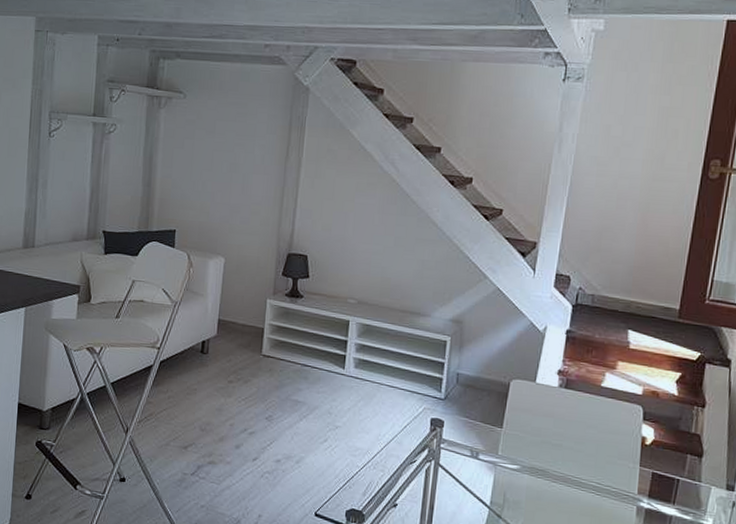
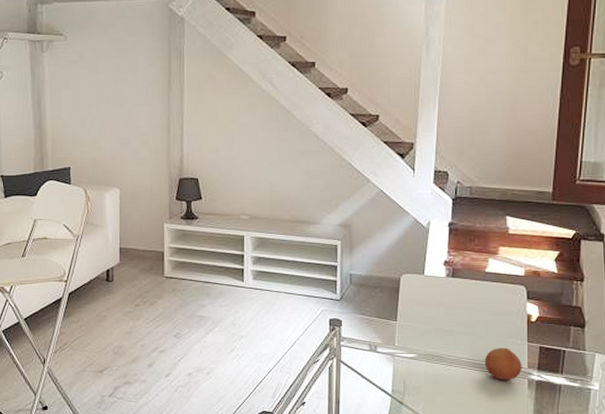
fruit: none [591,468,632,505] -> present [484,348,522,381]

